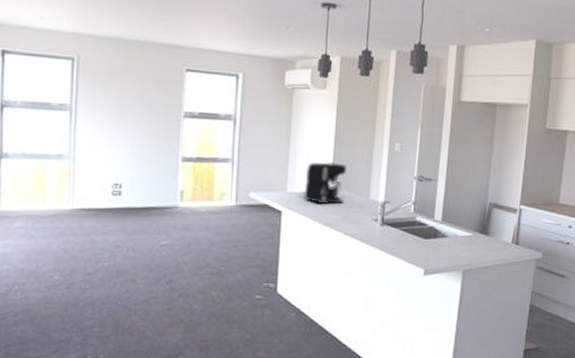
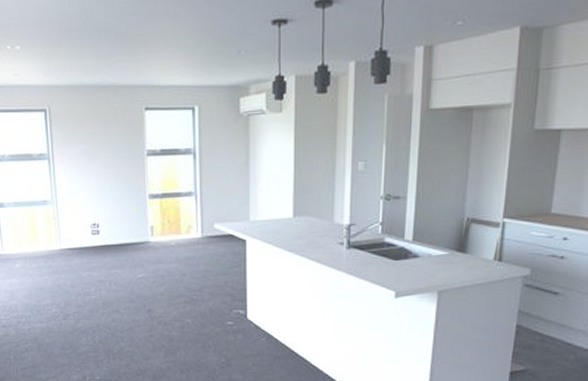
coffee maker: present [304,162,346,205] -> none [267,188,308,231]

